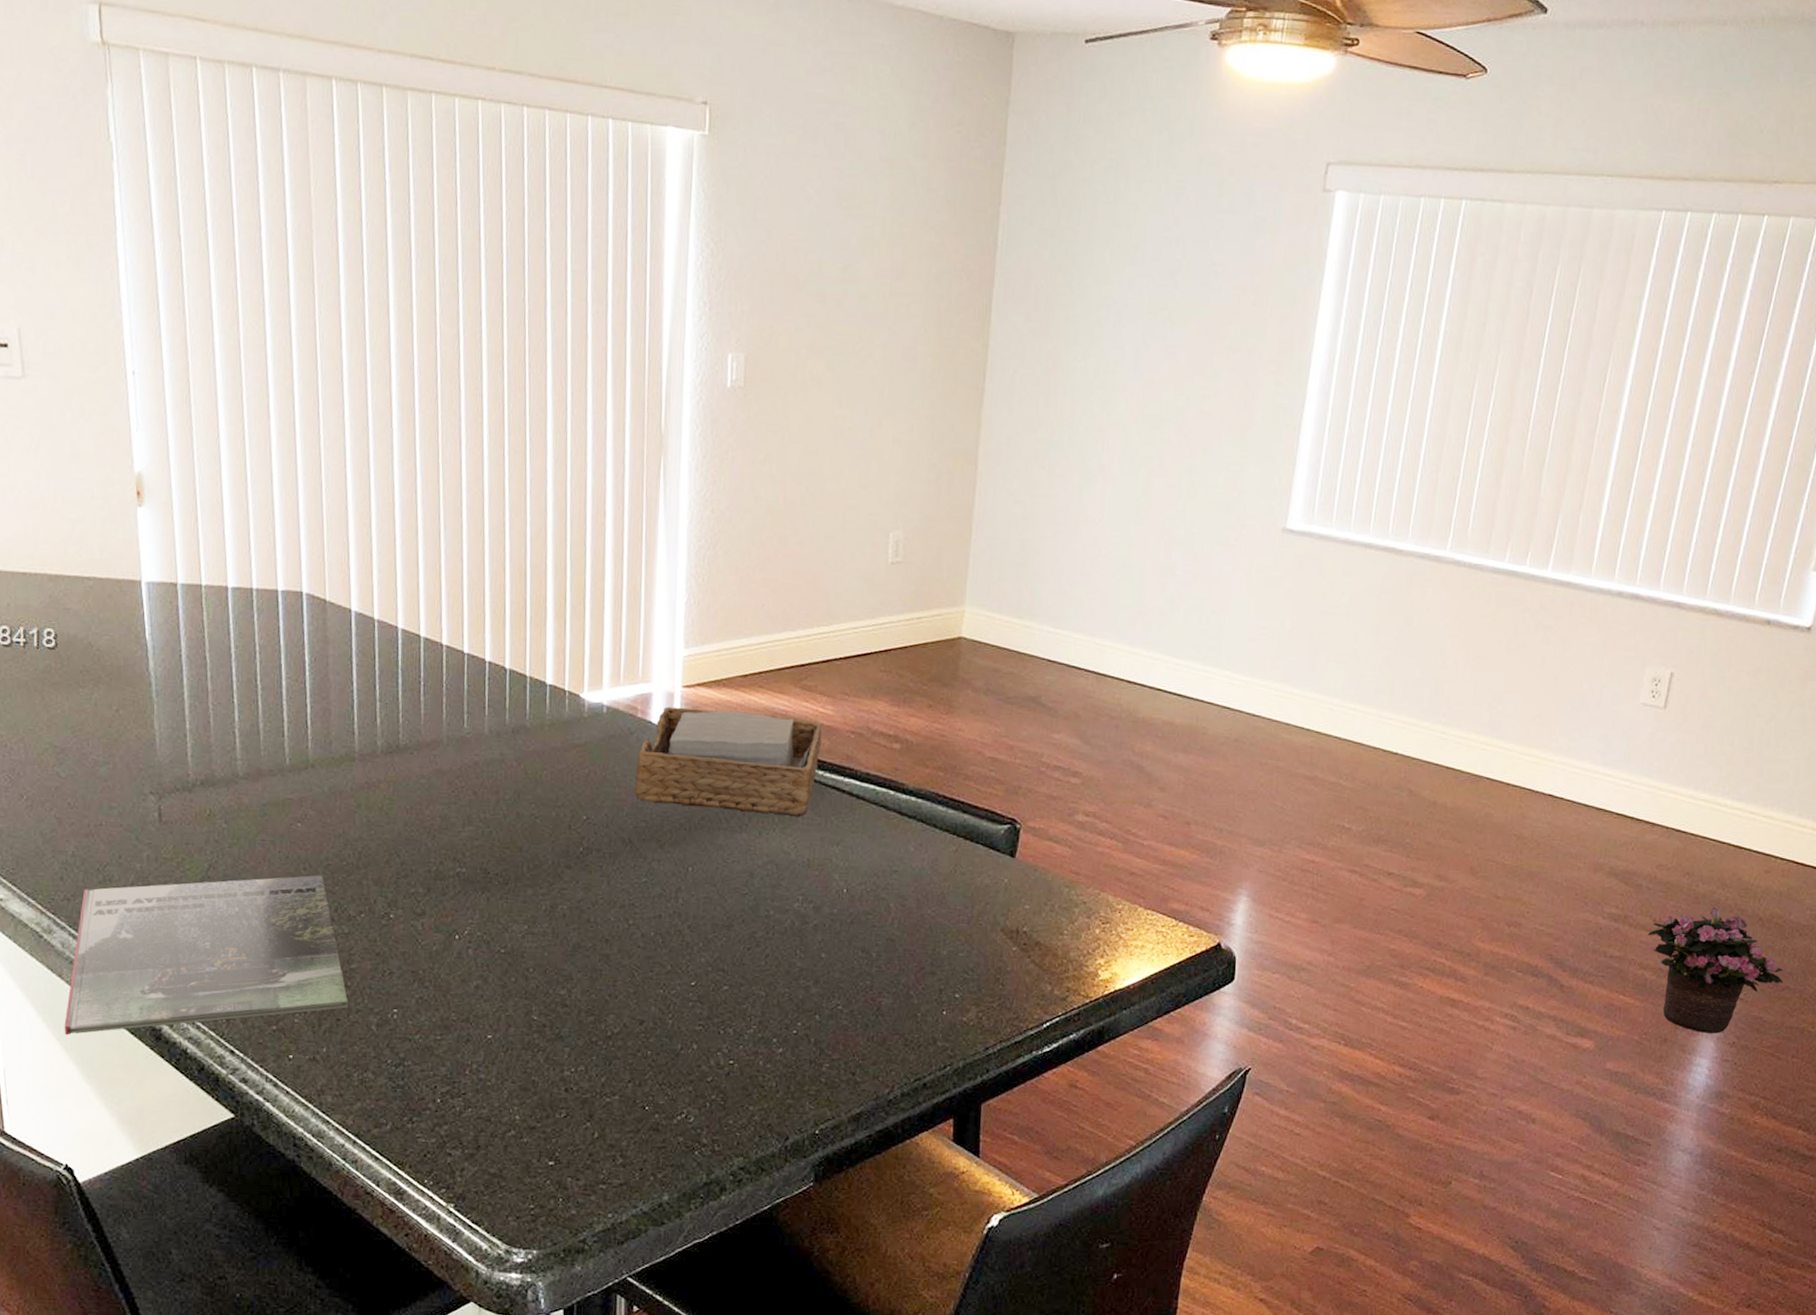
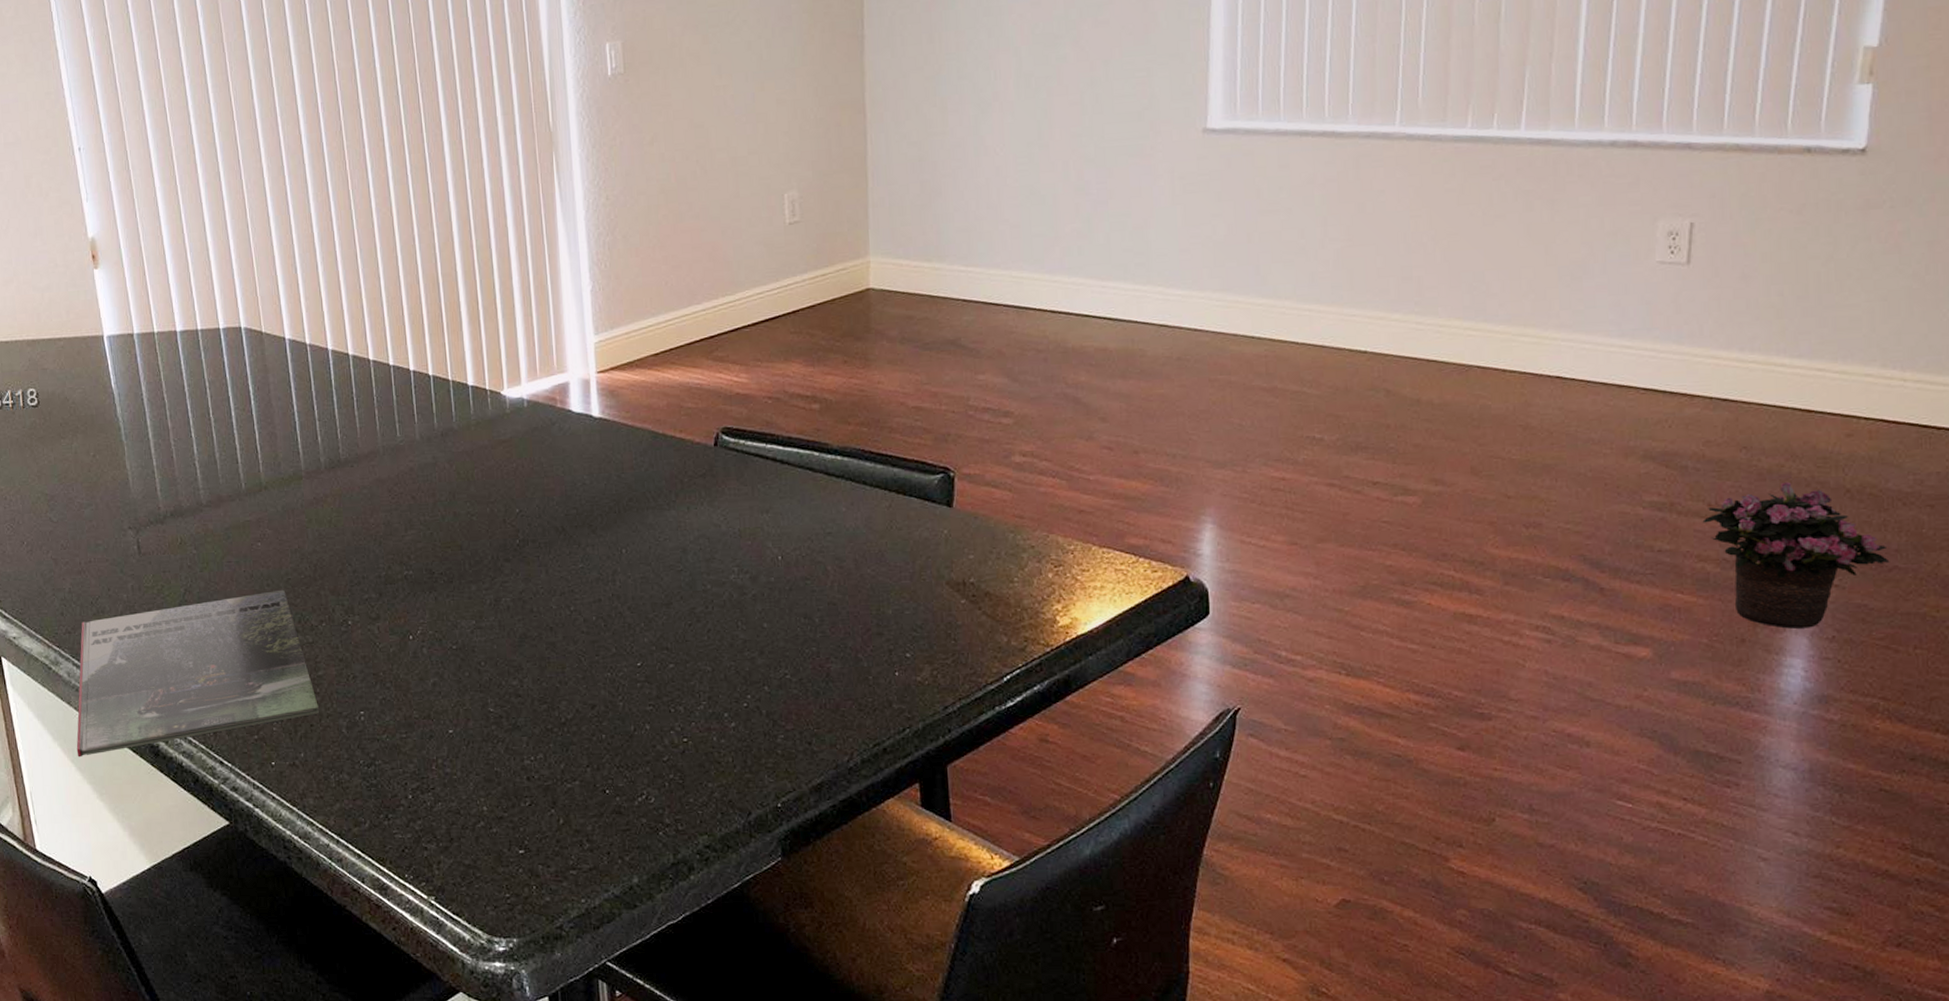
napkin holder: present [634,706,822,816] -> none [561,390,740,489]

